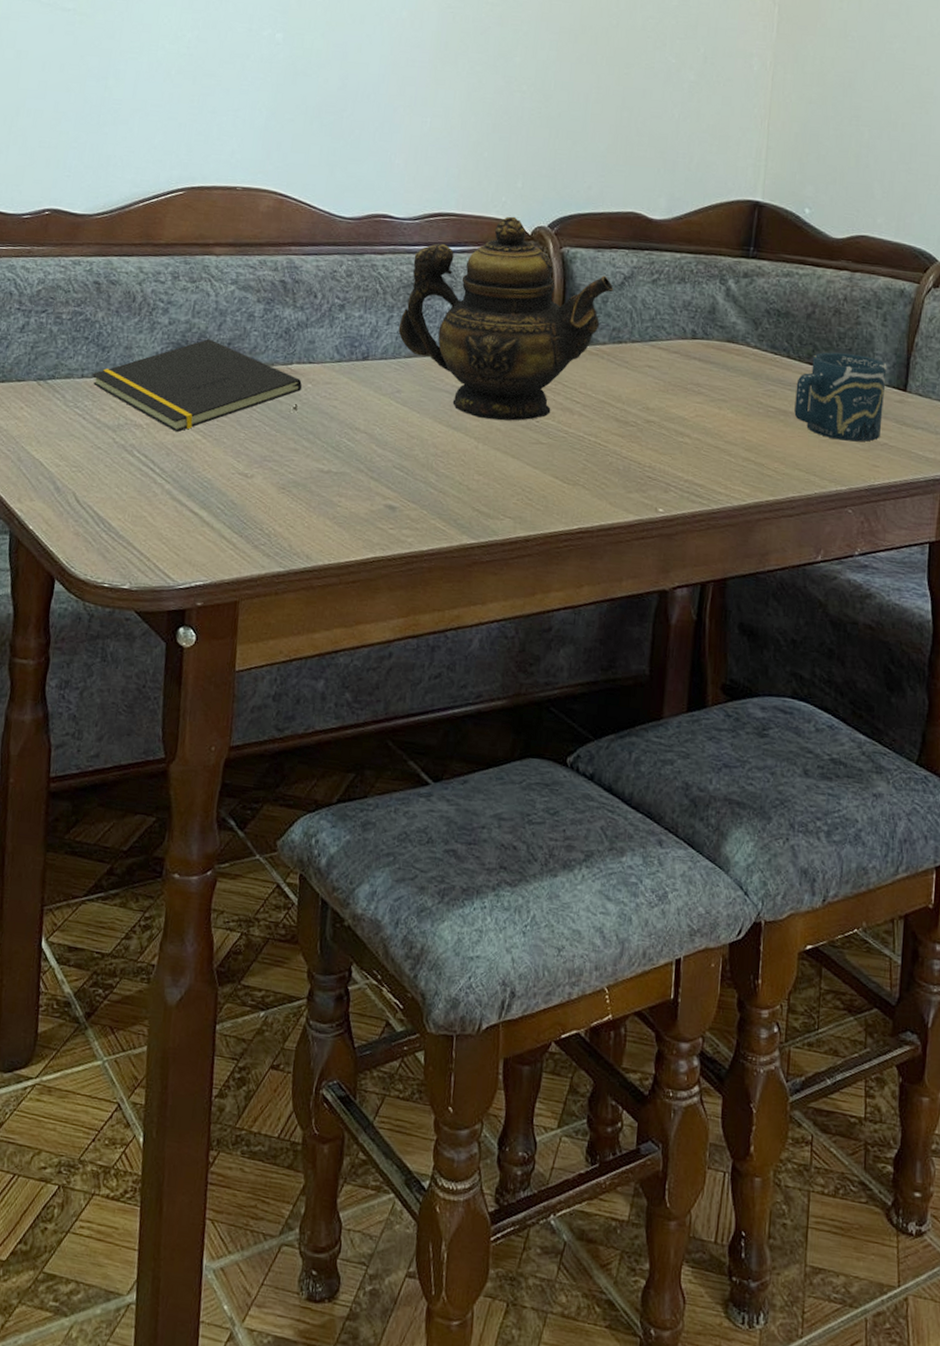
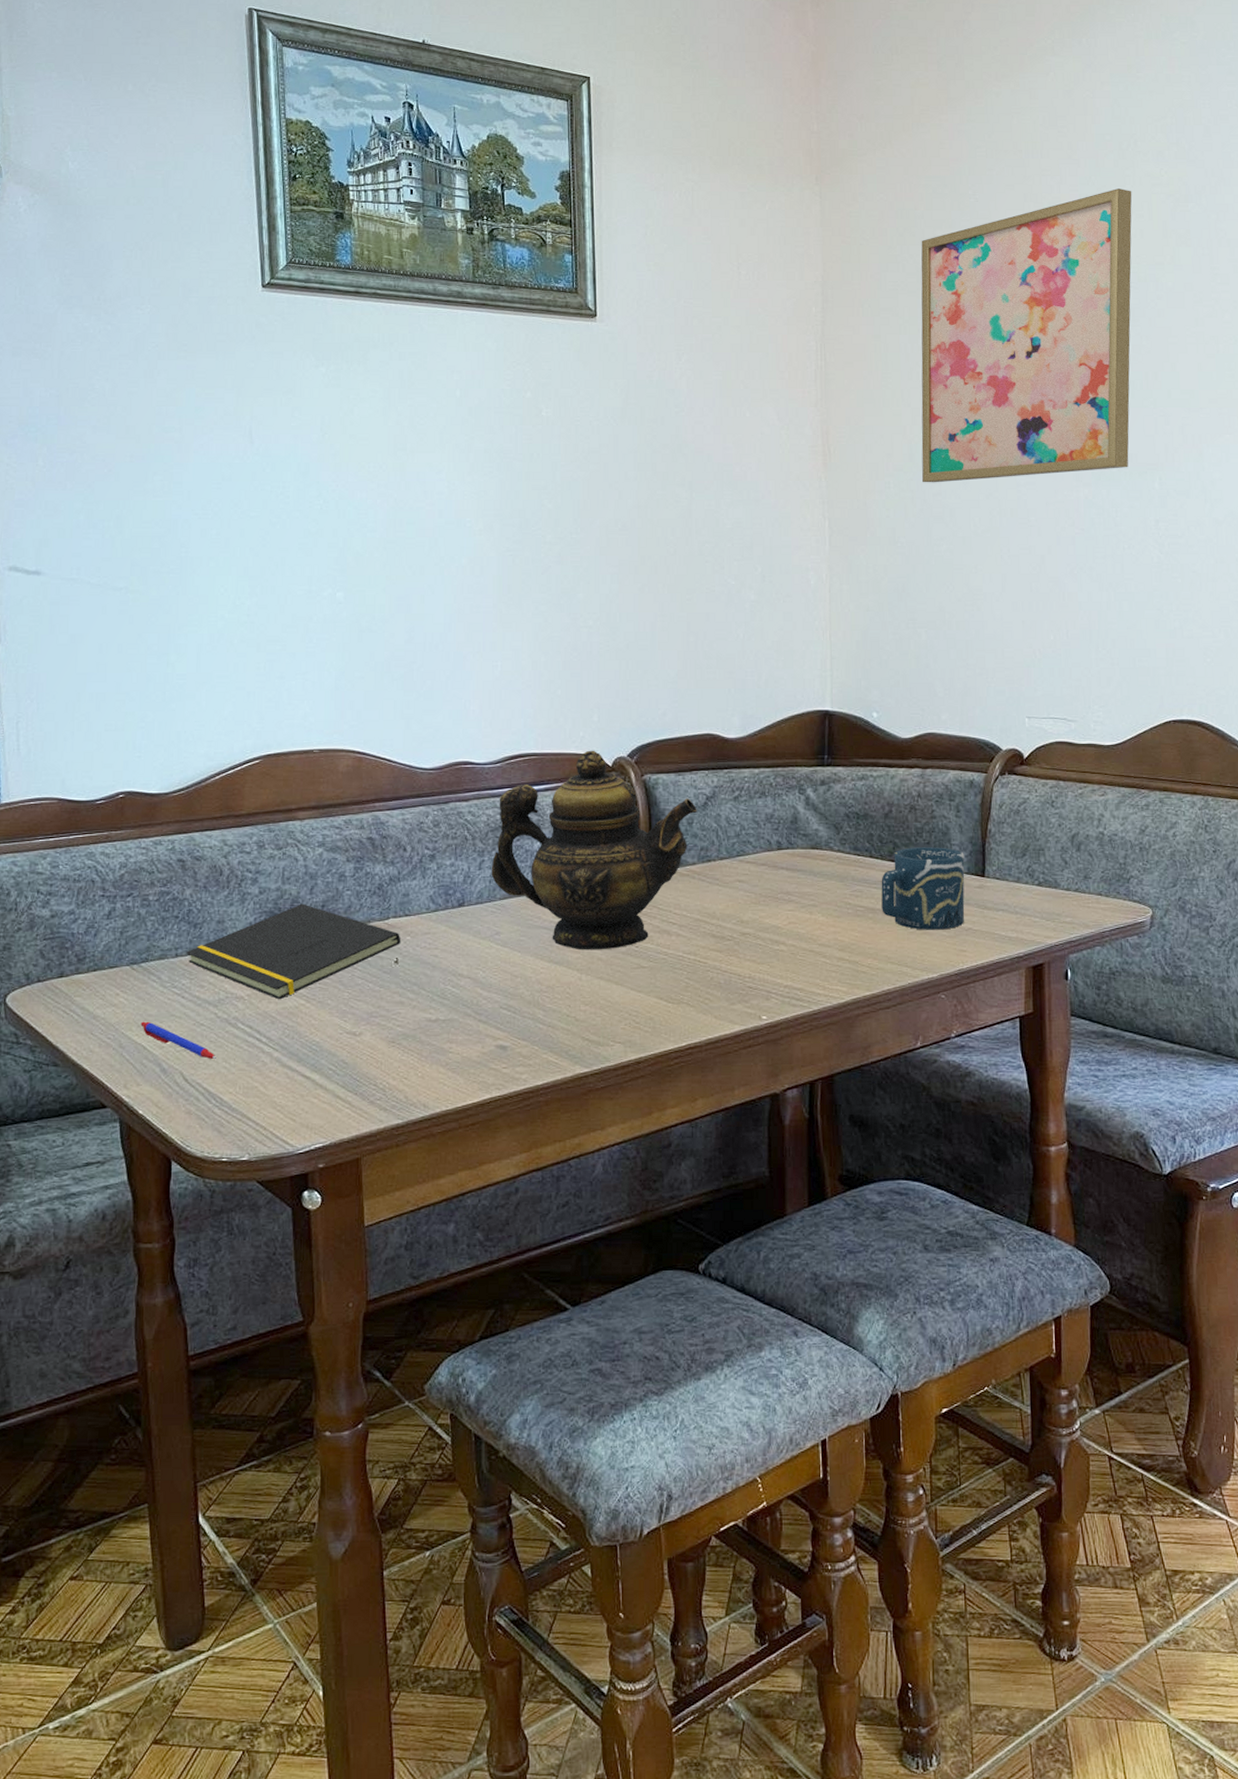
pen: none [40,437,110,484] -> present [140,1021,216,1059]

